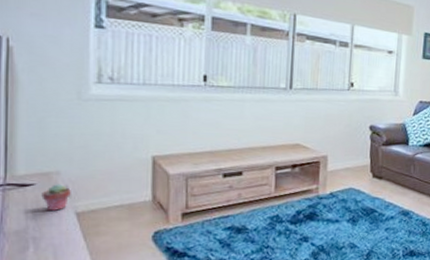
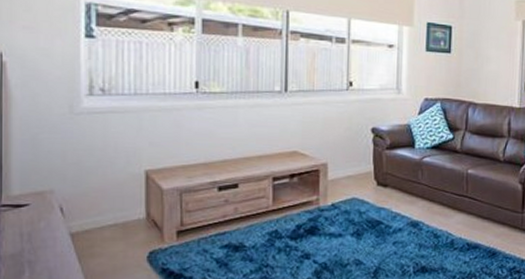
potted succulent: present [41,184,71,211] -> none [36,203,65,232]

